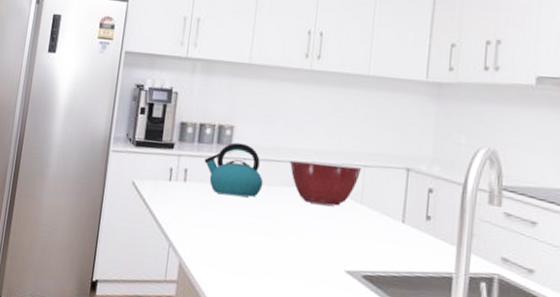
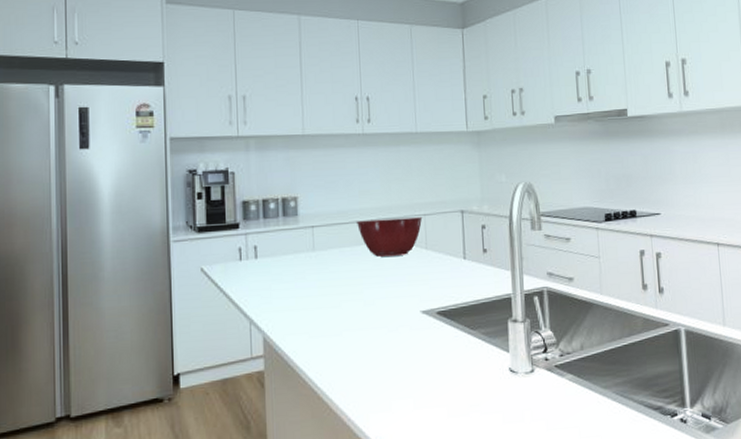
kettle: present [204,142,264,197] -> none [272,212,334,264]

